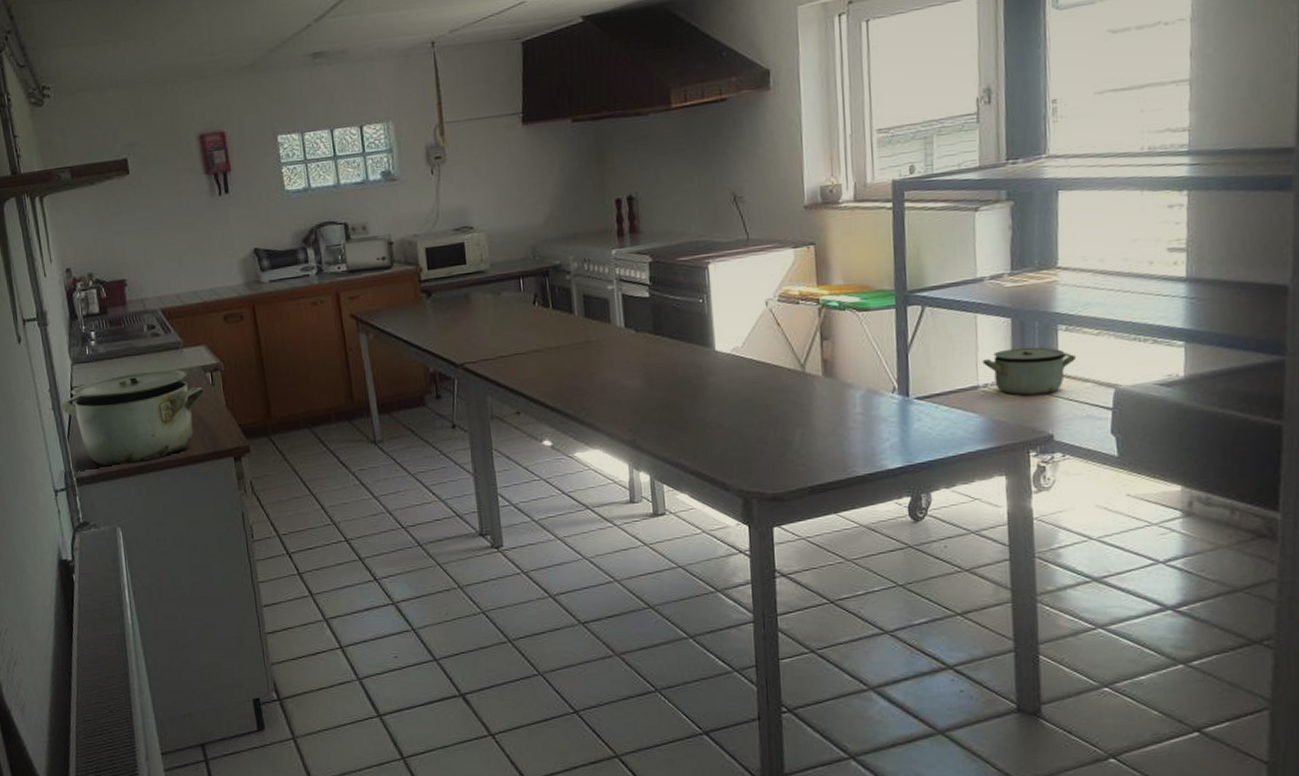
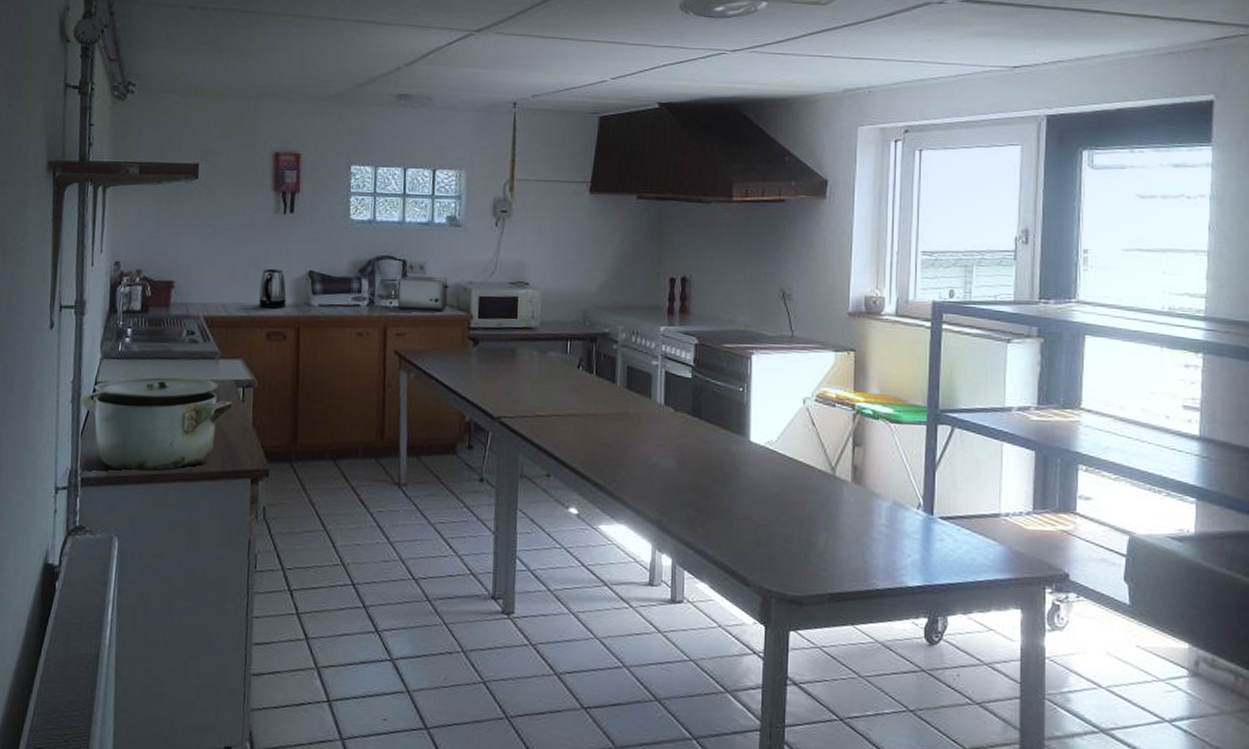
kettle: none [208,251,237,293] -> present [259,268,287,309]
cooking pot: present [982,346,1076,396] -> none [1005,481,1094,532]

